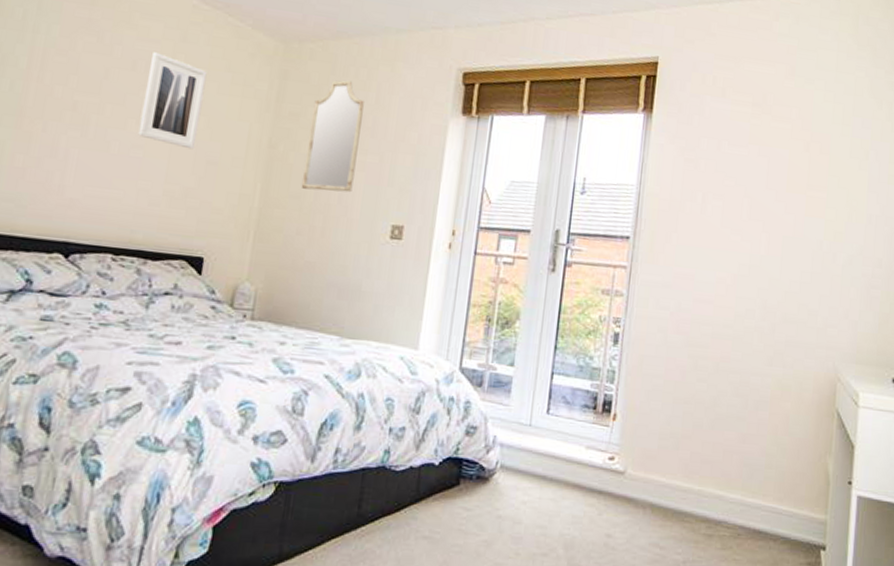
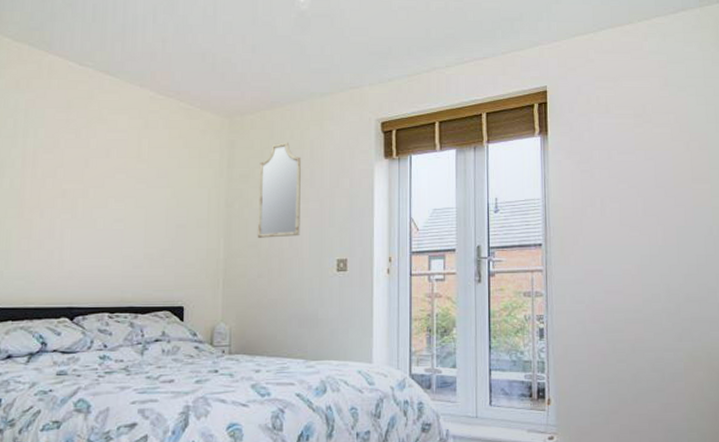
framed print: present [138,52,207,150] -> none [118,140,168,217]

